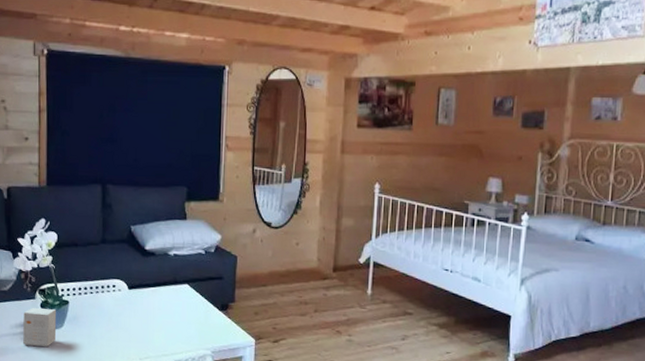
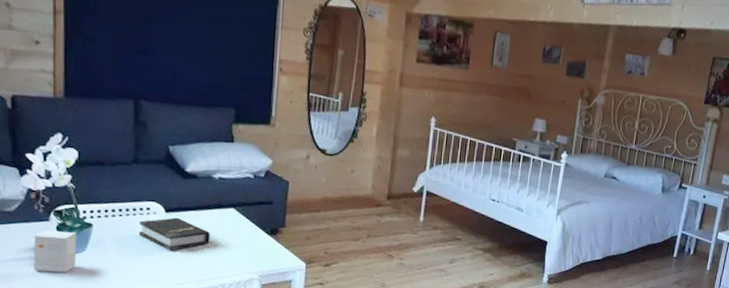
hardback book: none [106,294,167,326] -> present [138,217,210,250]

